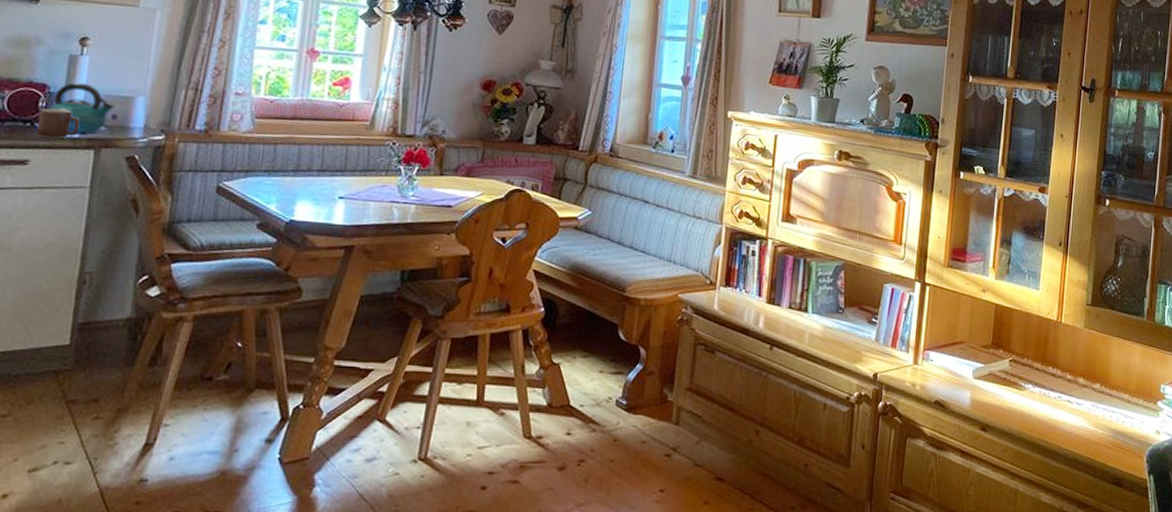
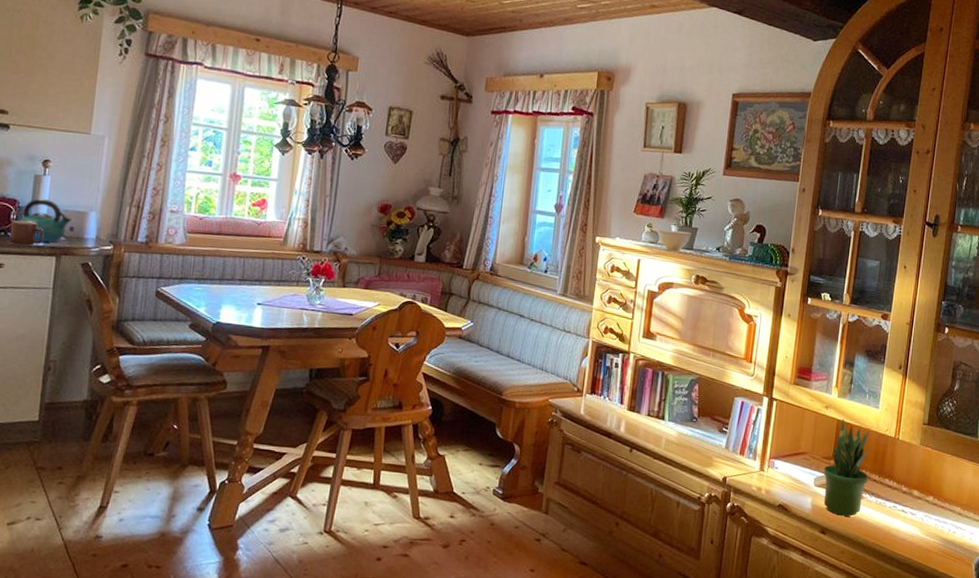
bowl: none [795,101,833,126] -> present [657,229,692,252]
planter: none [982,303,1033,410] -> present [823,419,872,517]

